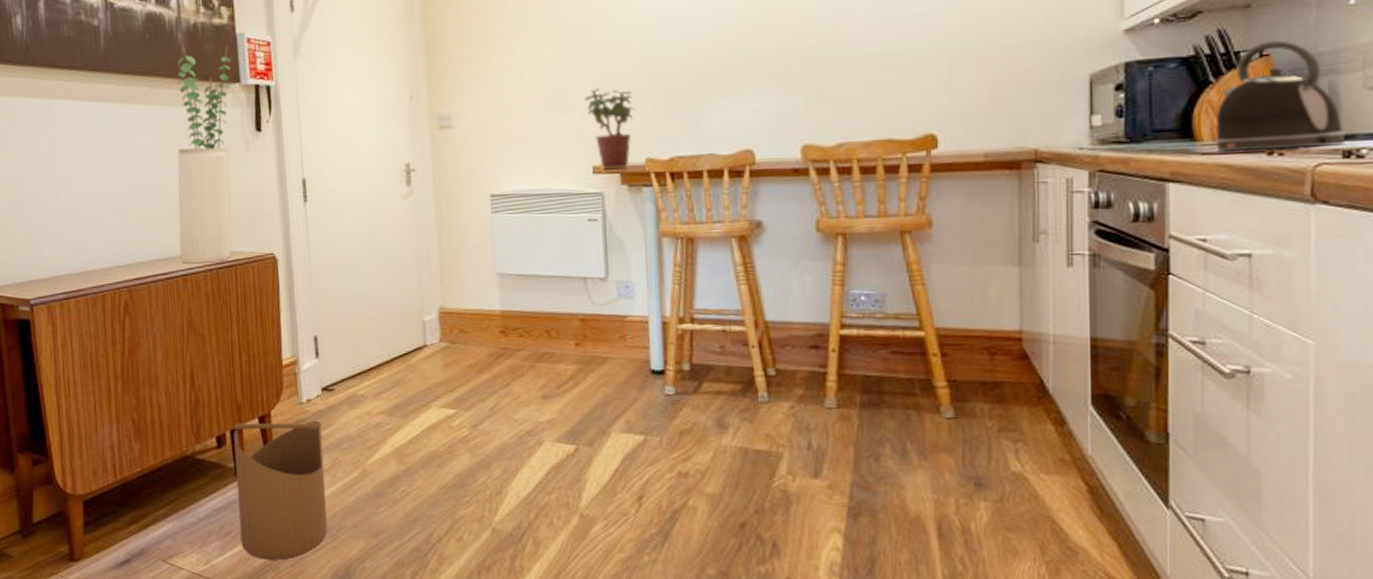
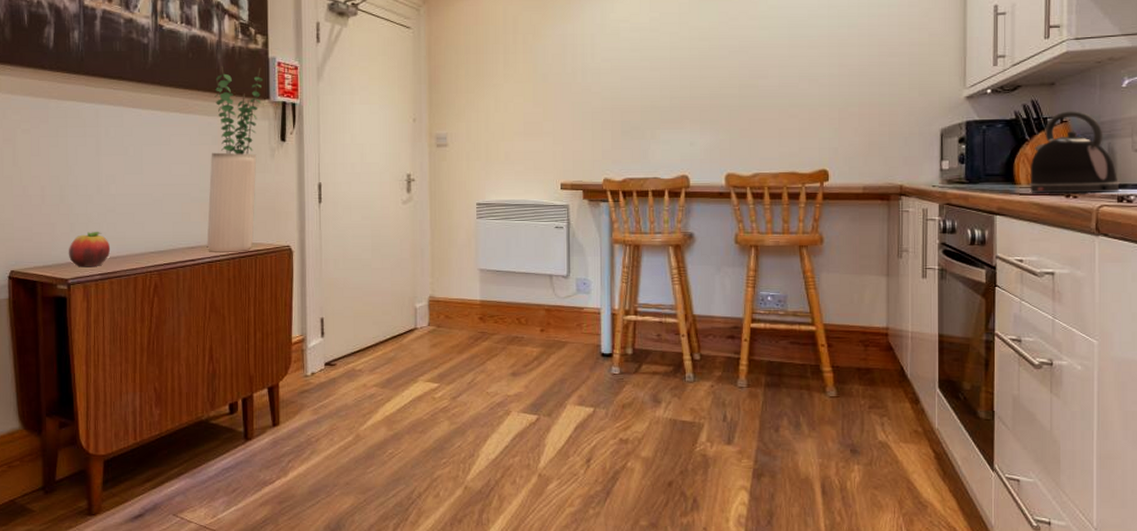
fruit: none [27,244,74,286] -> present [68,231,111,267]
basket: present [233,421,328,560] -> none [245,392,324,514]
potted plant: present [584,87,637,170] -> none [556,119,598,187]

